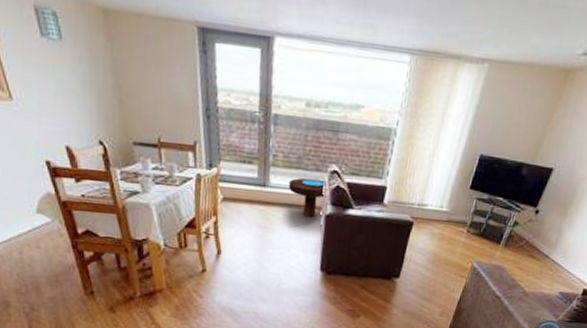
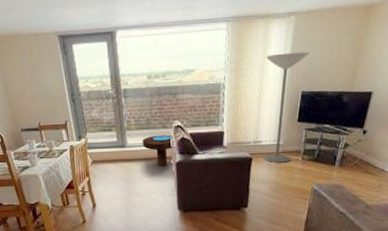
floor lamp: none [425,105,497,234] -> present [263,51,310,163]

